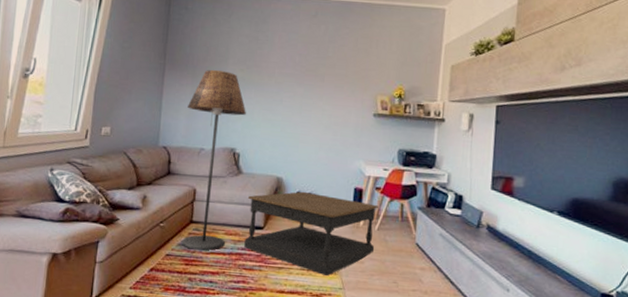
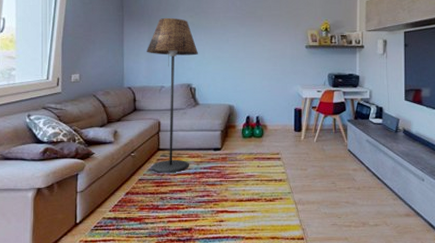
coffee table: present [244,191,378,276] -> none [206,115,315,183]

